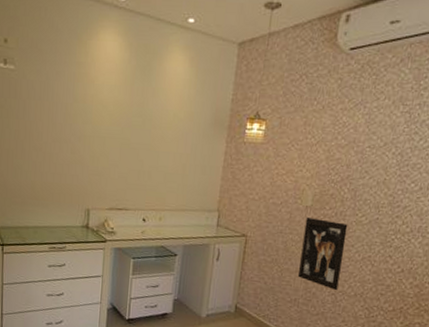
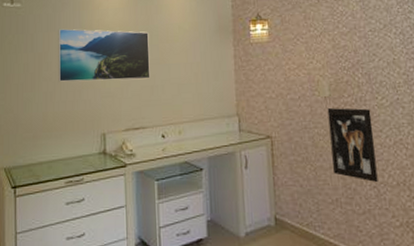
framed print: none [48,99,142,163] -> present [58,28,150,82]

